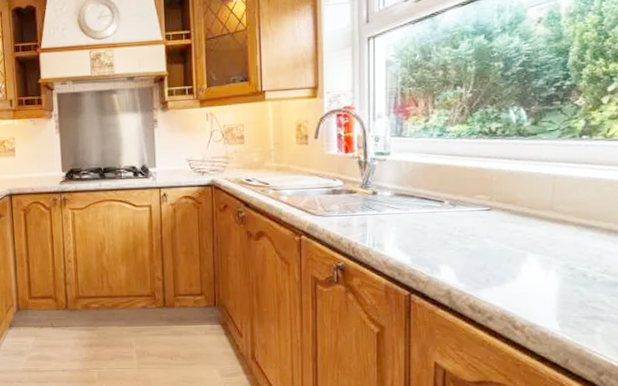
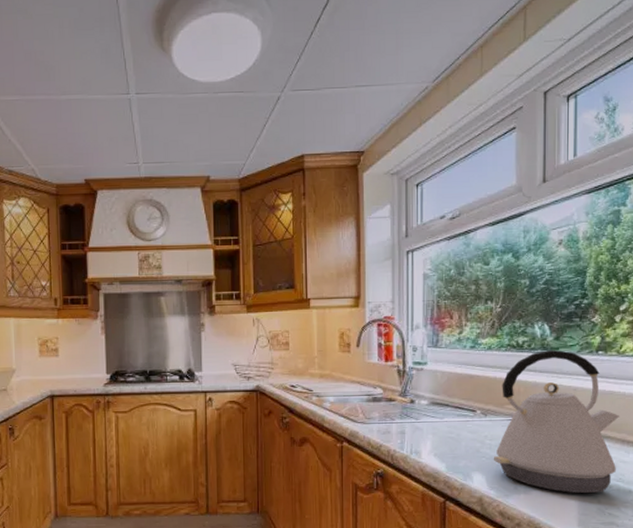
kettle: none [462,136,605,286] -> present [493,350,619,494]

